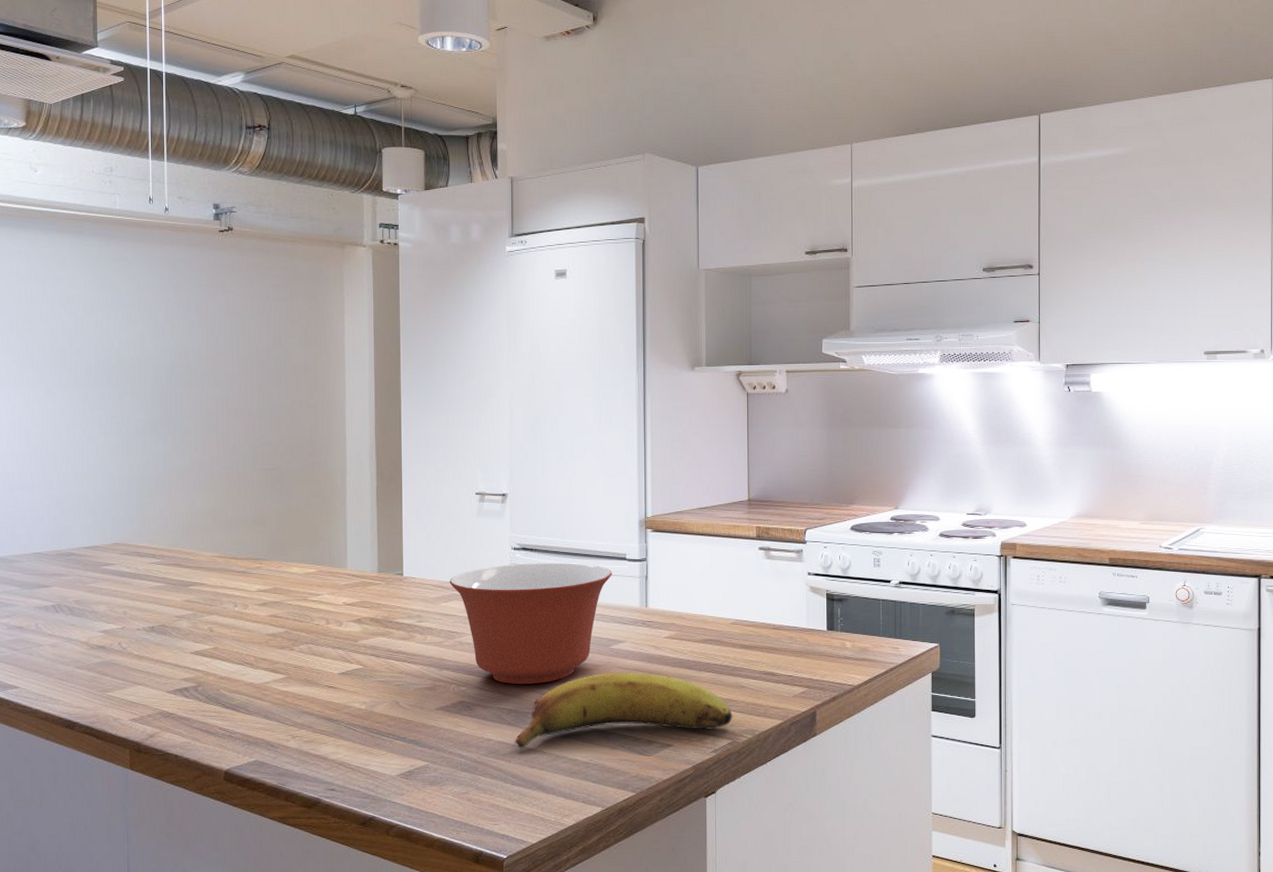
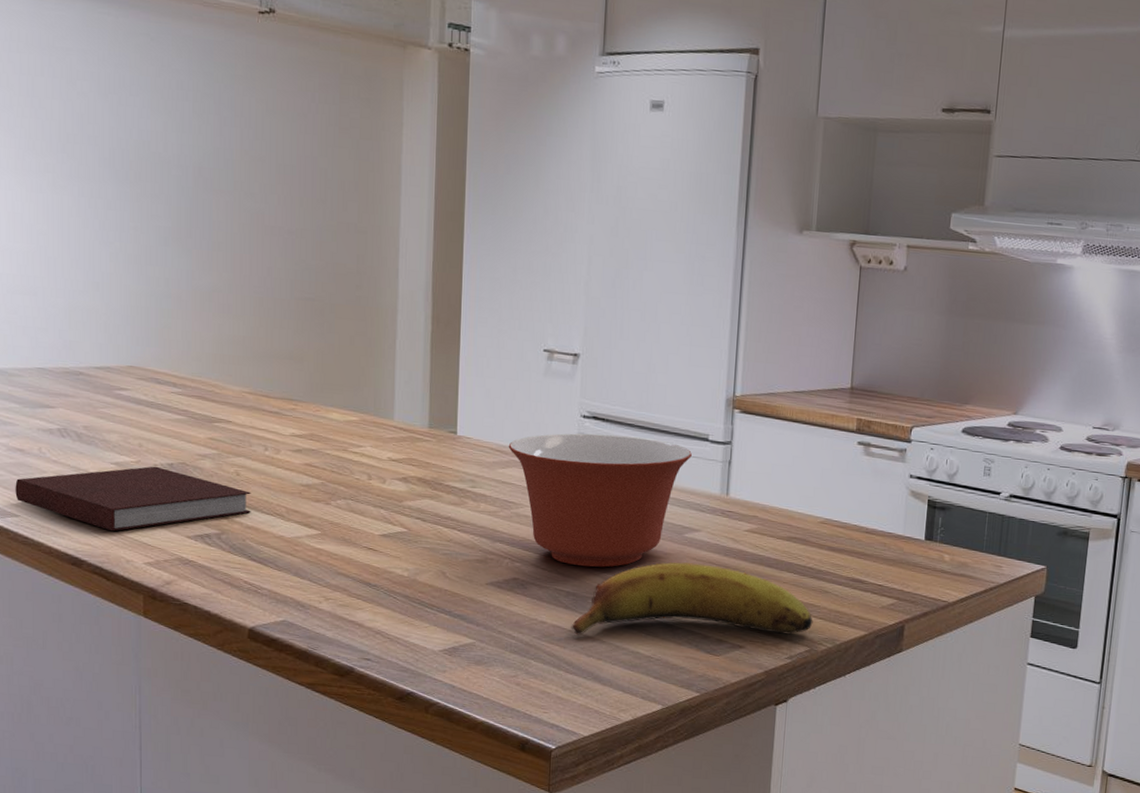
notebook: none [15,630,224,694] -> present [15,466,251,532]

